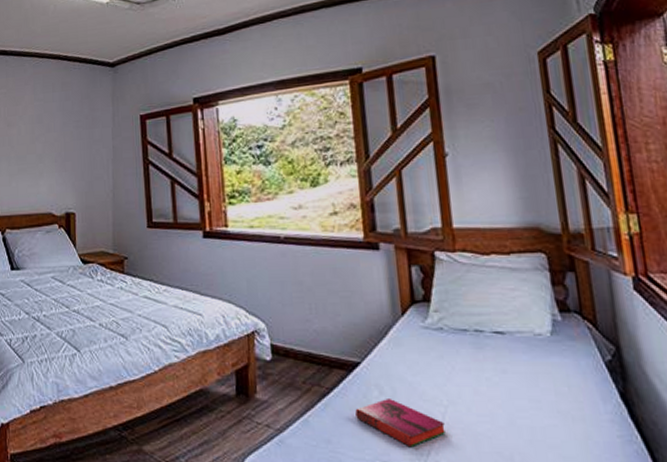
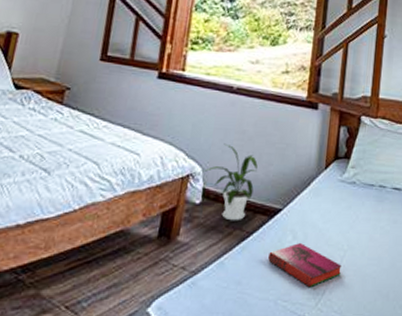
house plant: none [266,296,325,377] -> present [202,143,258,221]

